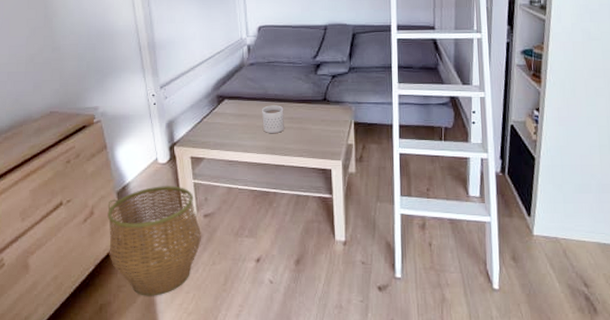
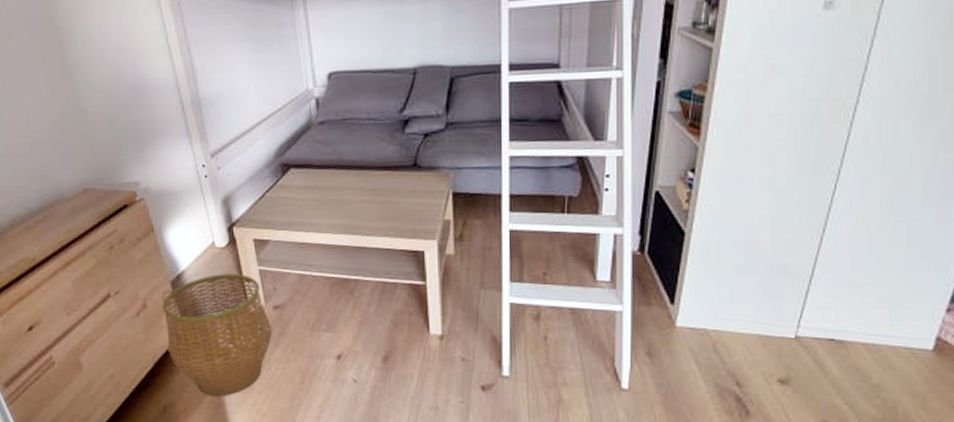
mug: present [261,105,285,134] -> none [336,173,366,210]

